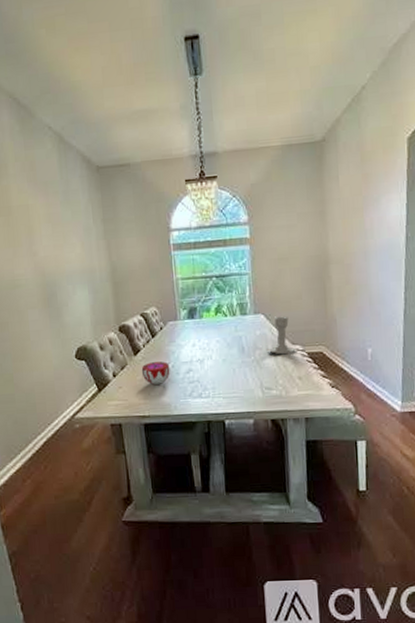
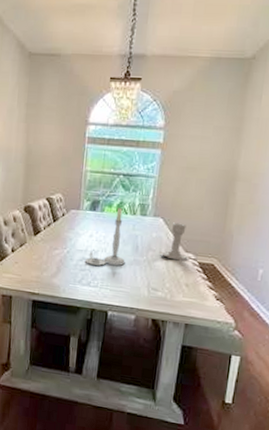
decorative bowl: present [141,361,170,385] -> none [38,244,65,267]
candlestick: none [193,311,234,375] -> present [85,208,125,266]

